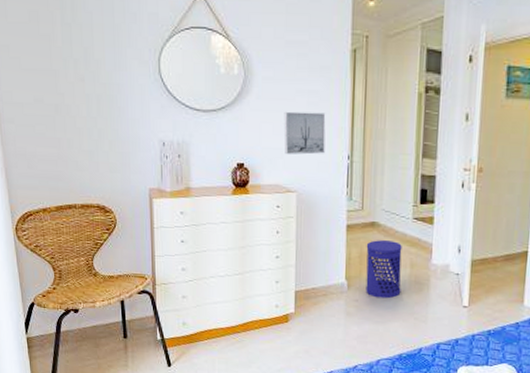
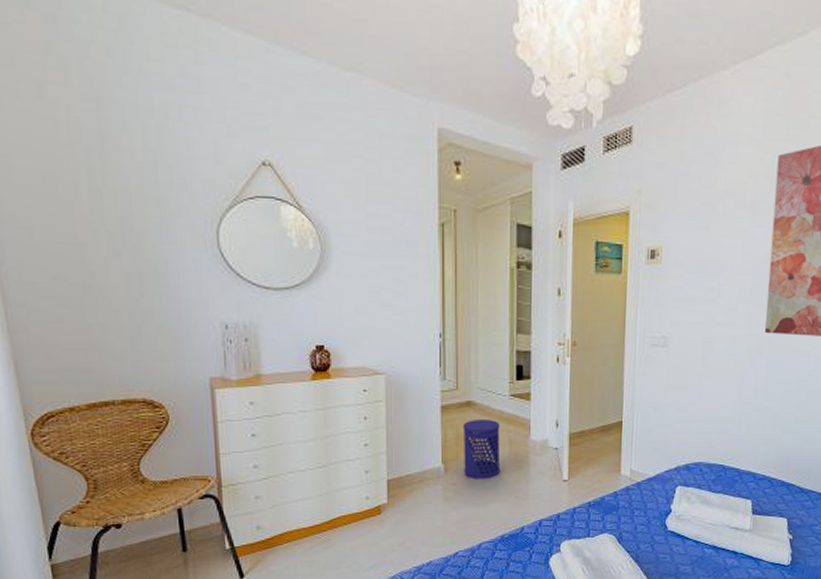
wall art: present [284,111,326,155] -> none [368,288,415,335]

